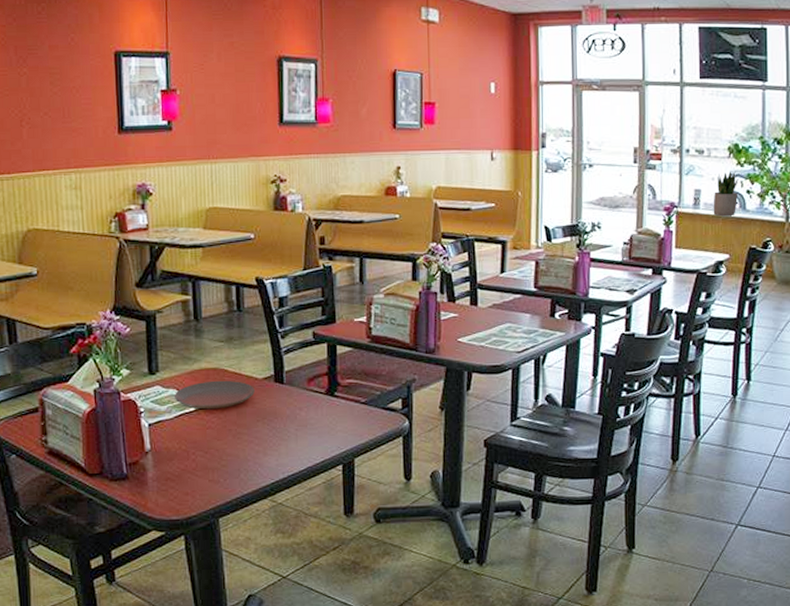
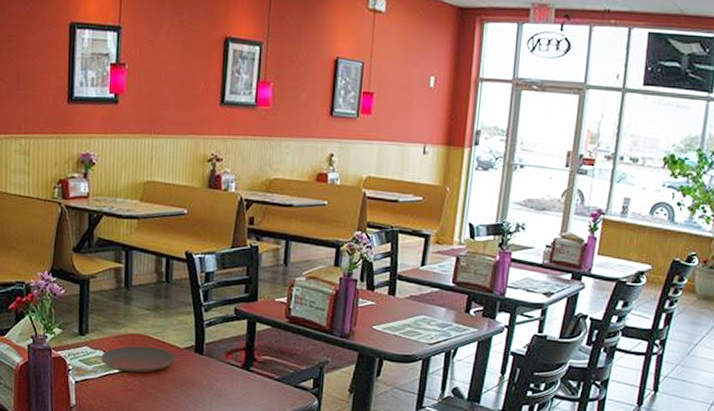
planter: present [713,171,738,217] -> none [640,182,670,228]

